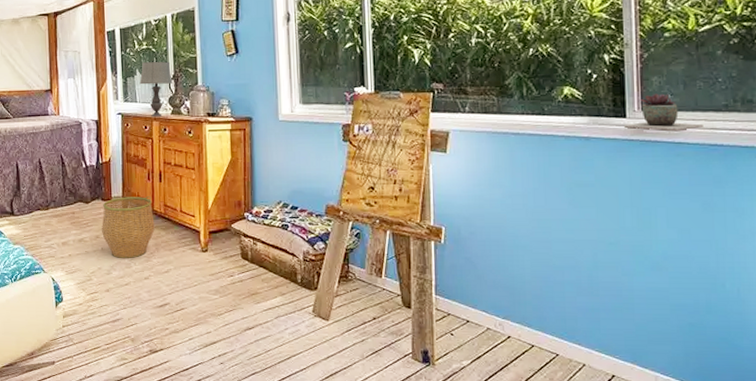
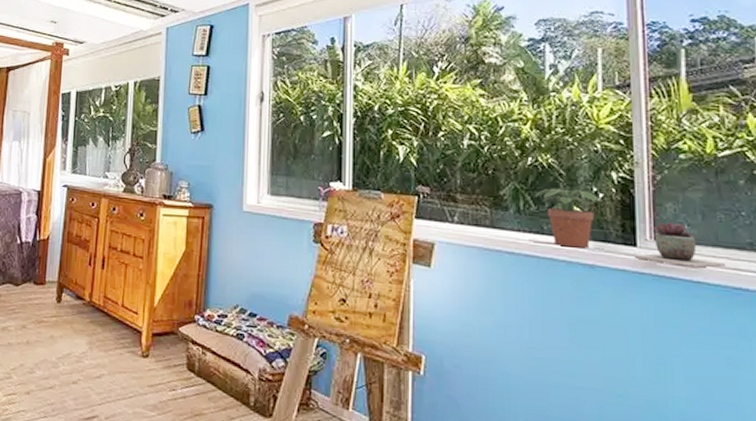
basket: present [102,195,155,258] -> none [29,282,91,357]
table lamp: present [139,61,173,117] -> none [91,131,128,194]
potted plant: none [537,73,595,124] -> present [536,188,601,249]

